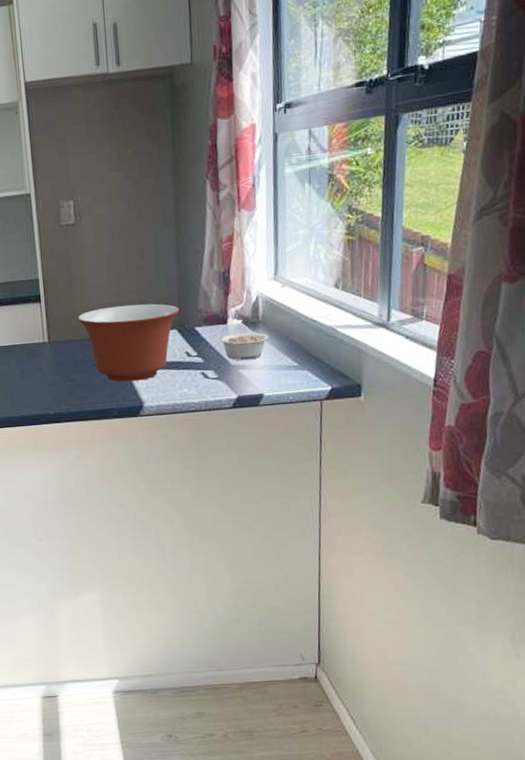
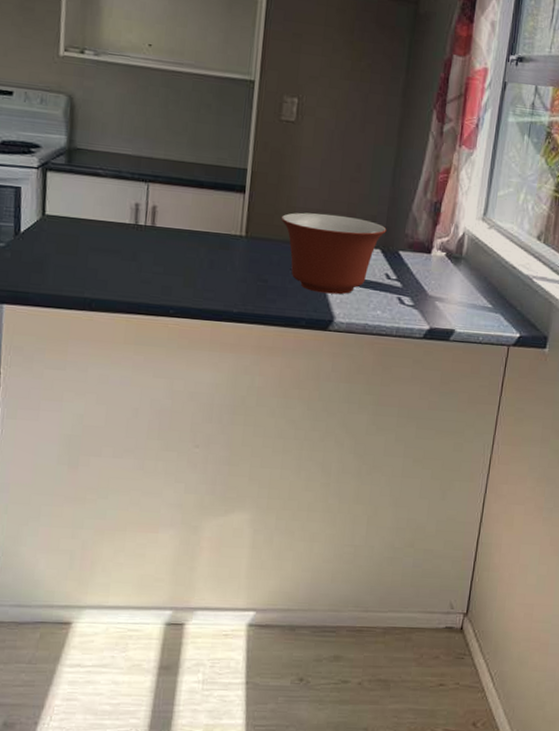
legume: present [219,332,269,361] -> none [420,264,469,294]

